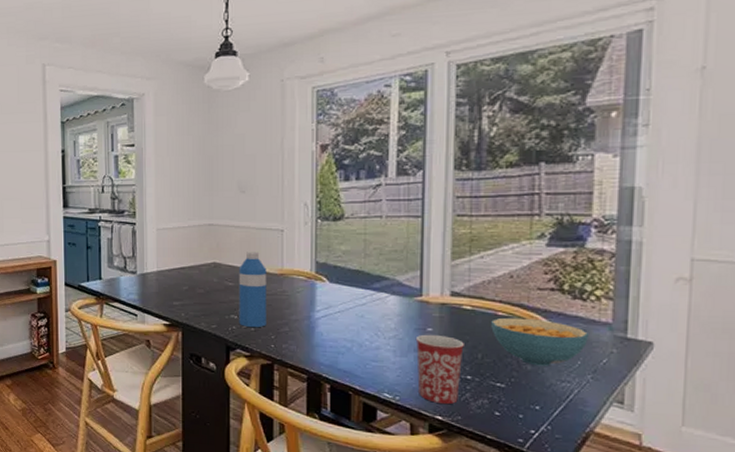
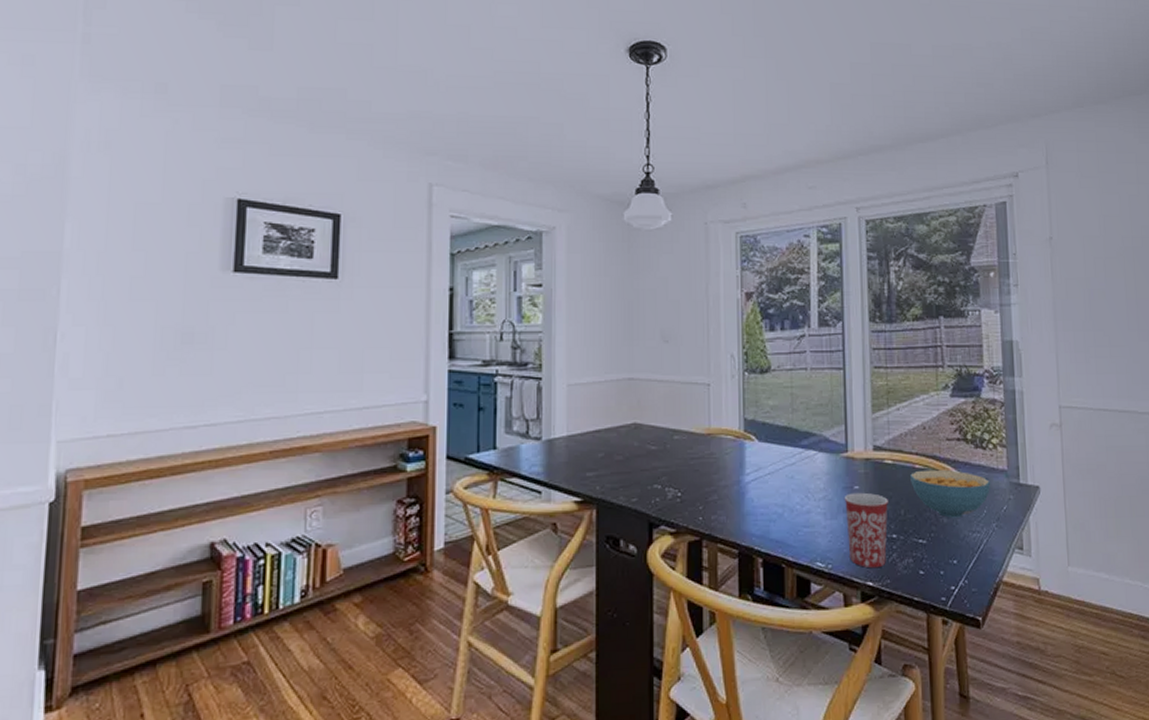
water bottle: present [239,252,267,327] -> none [662,409,694,498]

